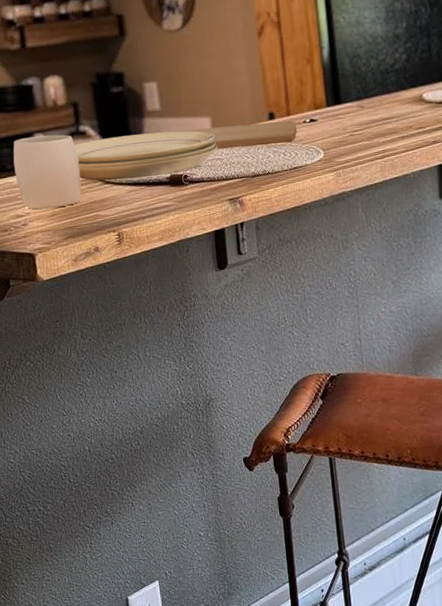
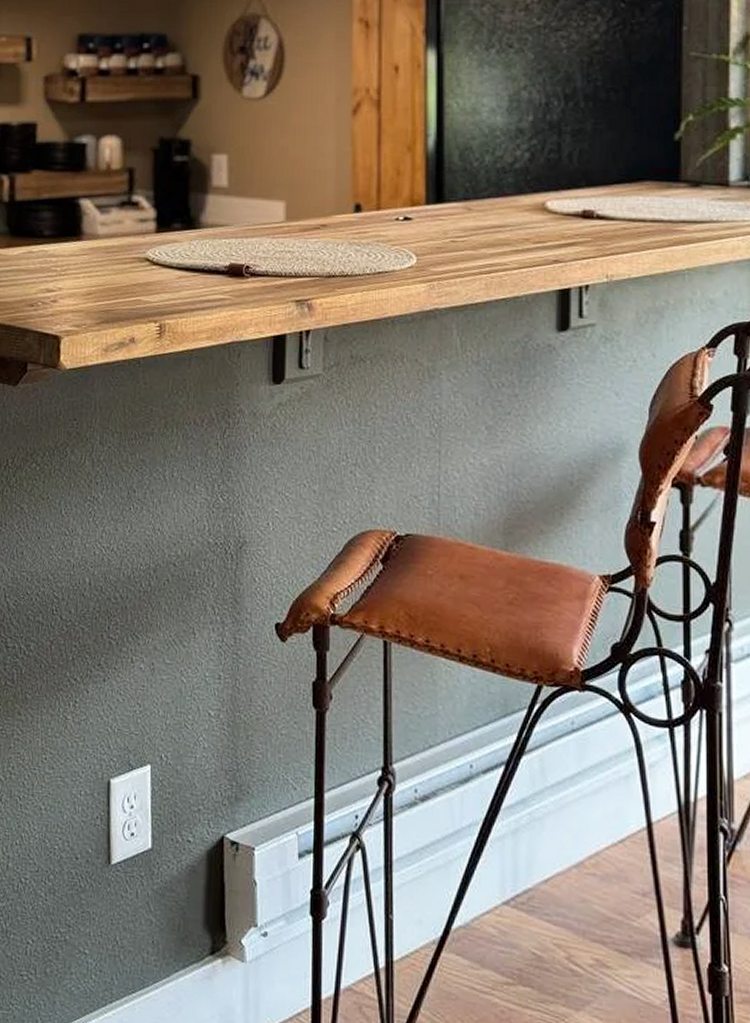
mug: present [13,134,82,210] -> none [52,201,127,286]
plate: present [73,131,218,181] -> none [123,212,290,263]
chopping board: present [161,121,297,148] -> none [225,212,386,241]

